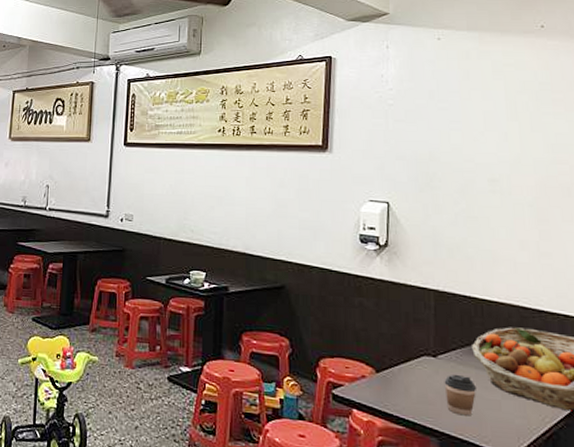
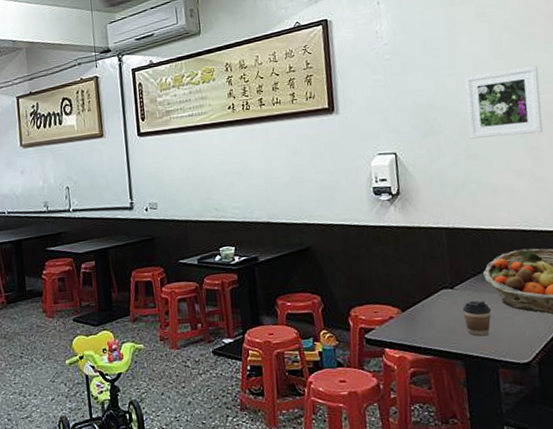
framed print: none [471,132,556,205] -> present [464,65,543,139]

